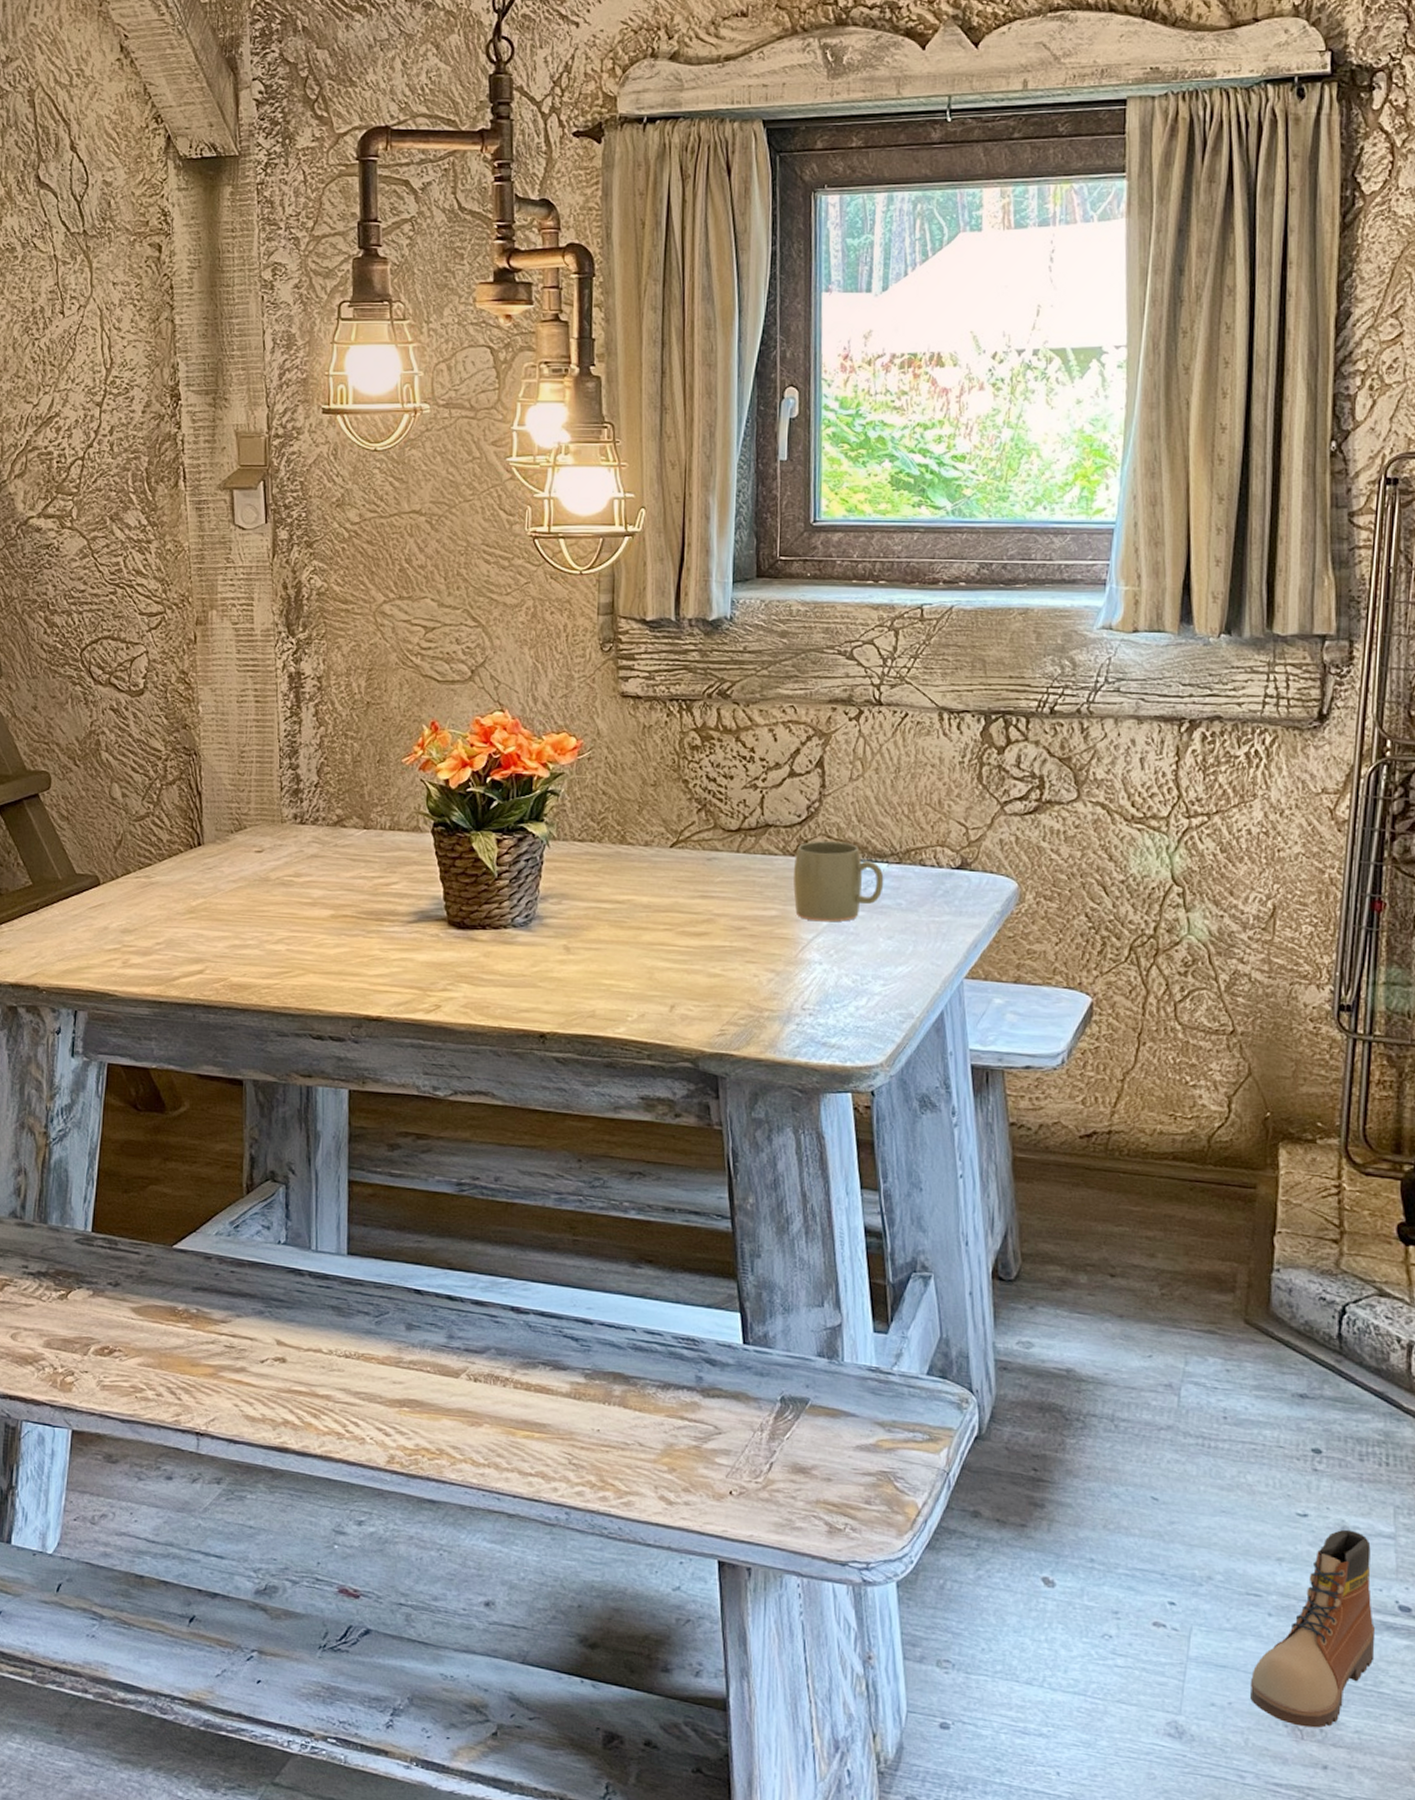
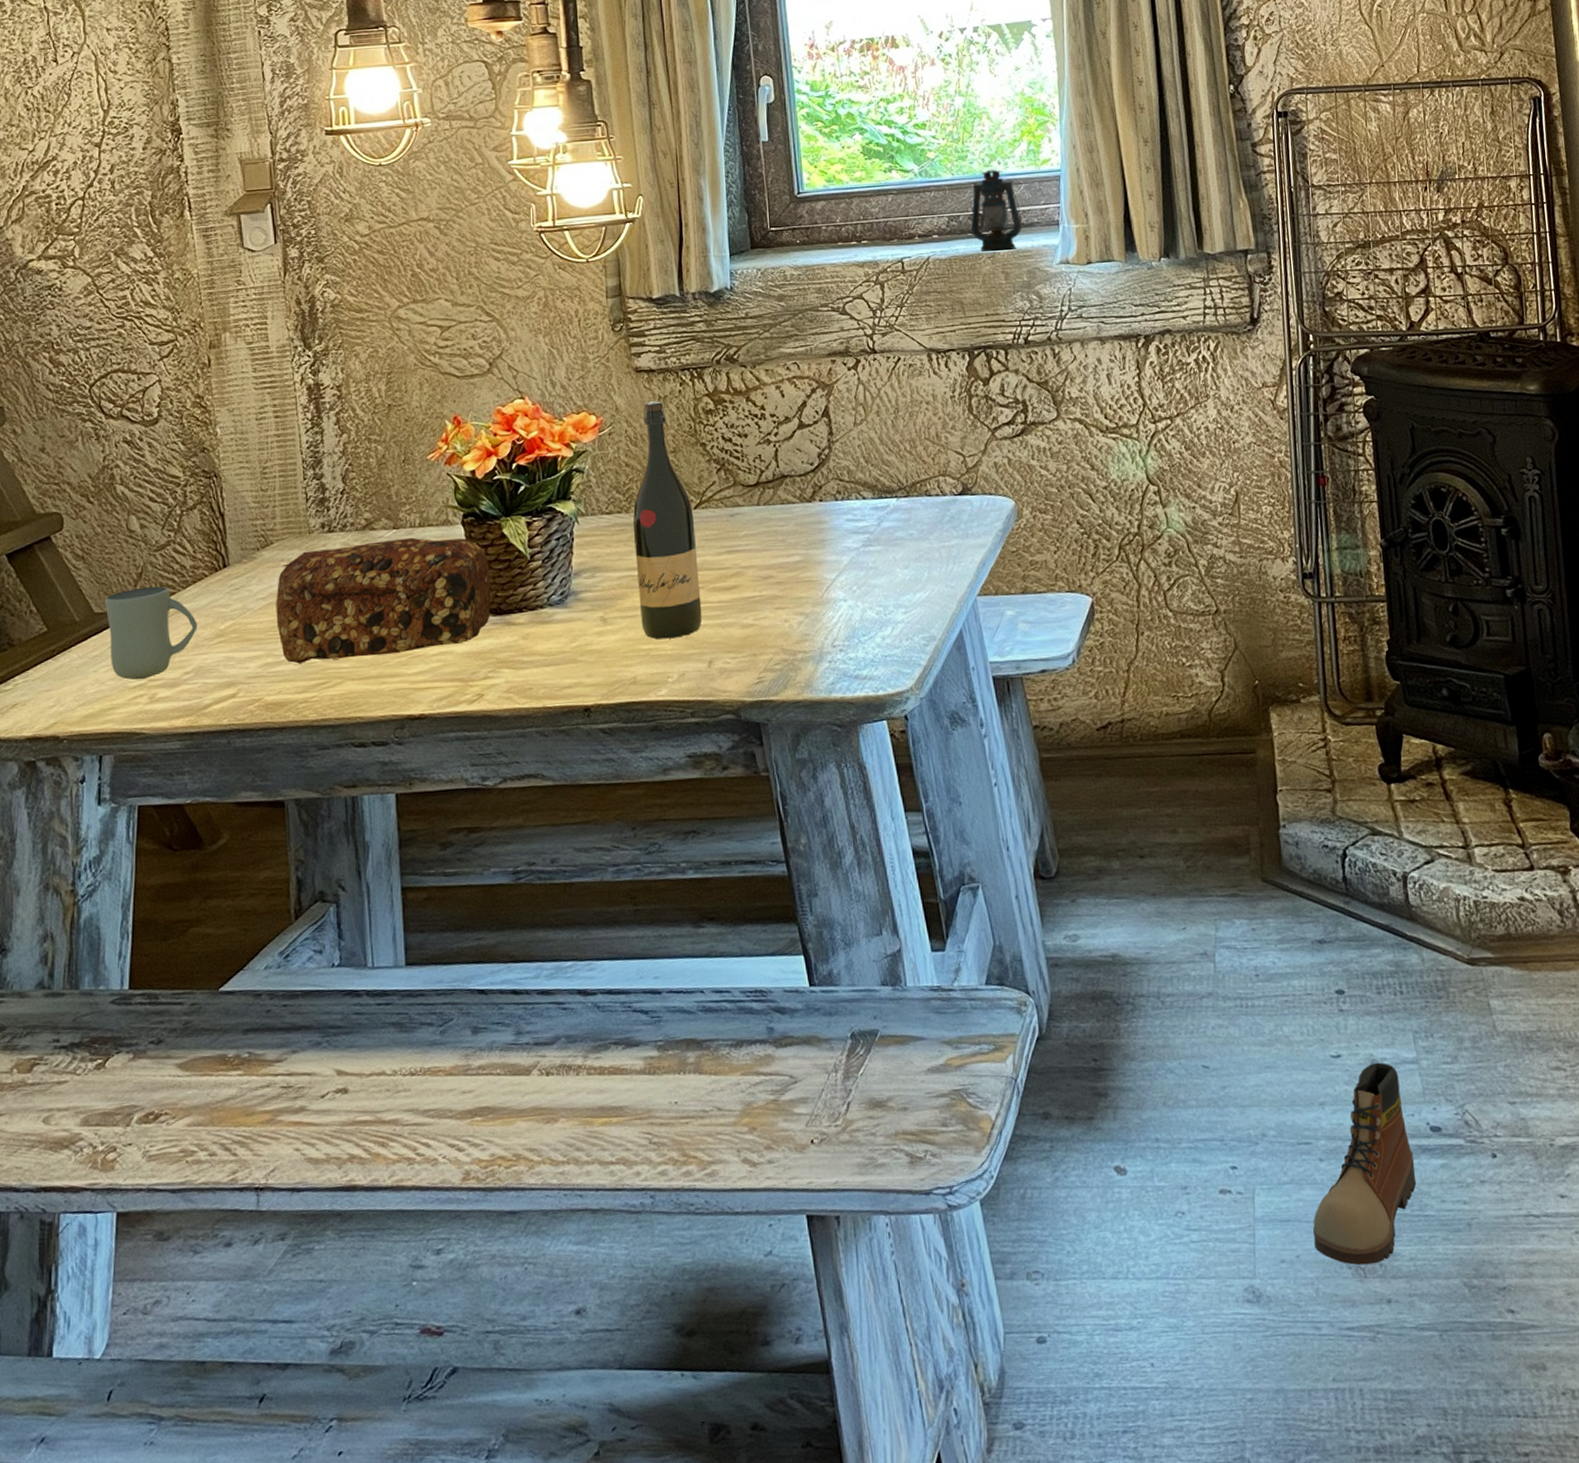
mug: none [86,854,171,944] -> present [104,586,198,680]
bread loaf: none [245,839,456,953] -> present [276,537,491,664]
wine bottle: none [604,728,669,977] -> present [632,400,702,640]
mug: present [793,841,884,922] -> none [811,483,896,562]
lantern: none [1004,513,1064,607] -> present [971,168,1022,252]

